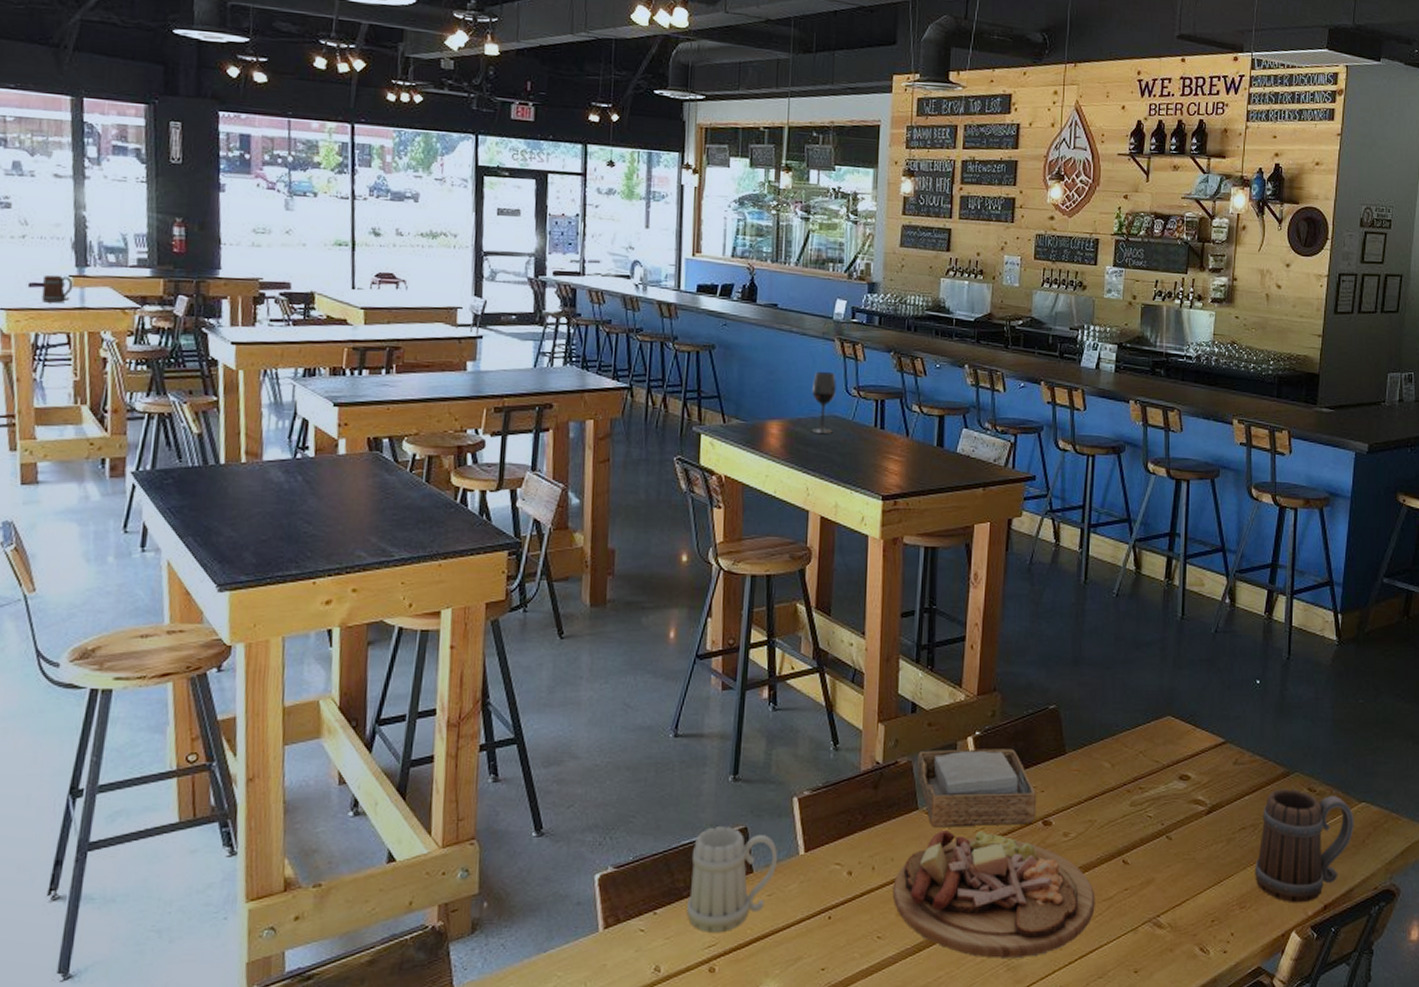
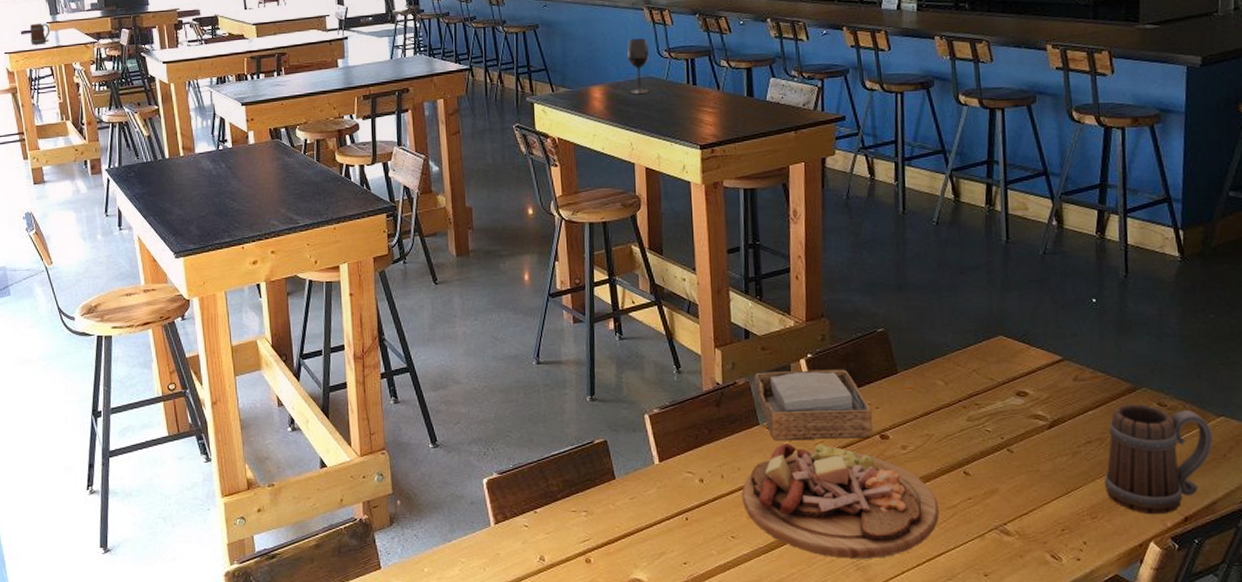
beer mug: present [686,826,778,934] -> none [561,440,636,530]

